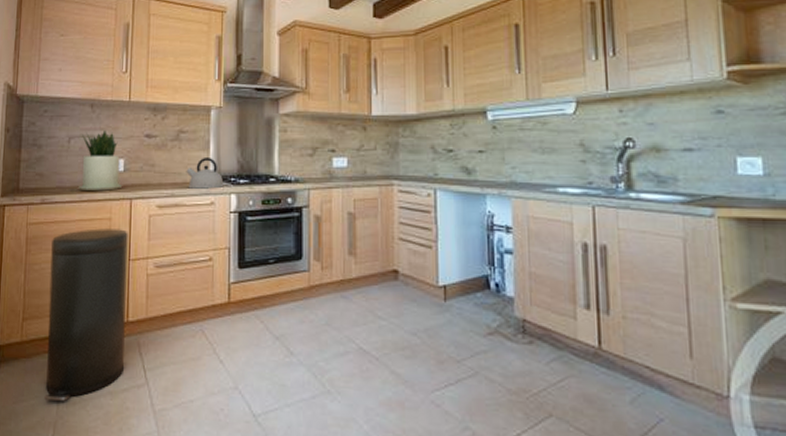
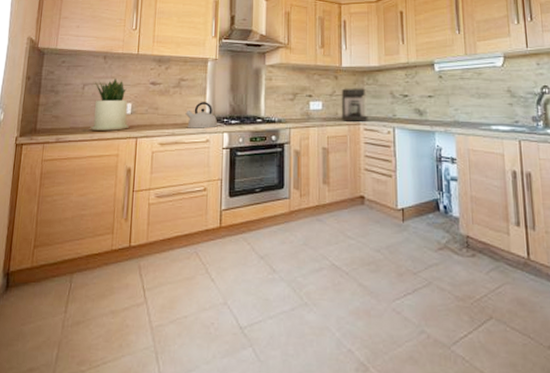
pedal bin: present [44,228,128,402] -> none [51,164,133,322]
coffee maker: none [370,141,404,182] -> present [341,88,368,121]

